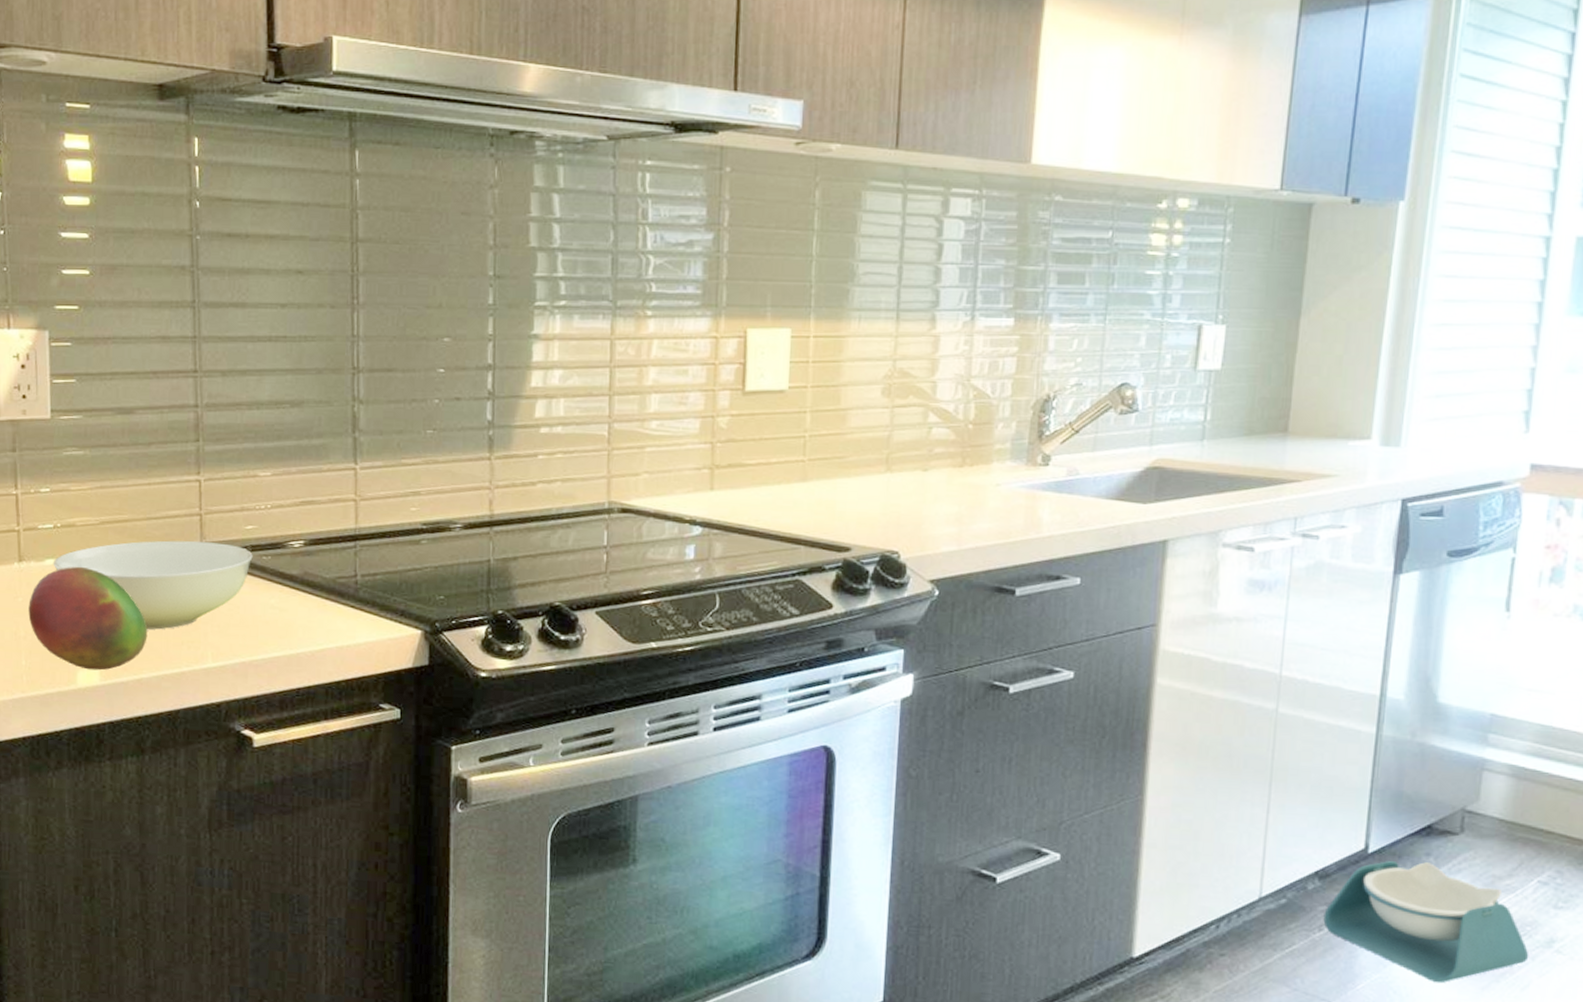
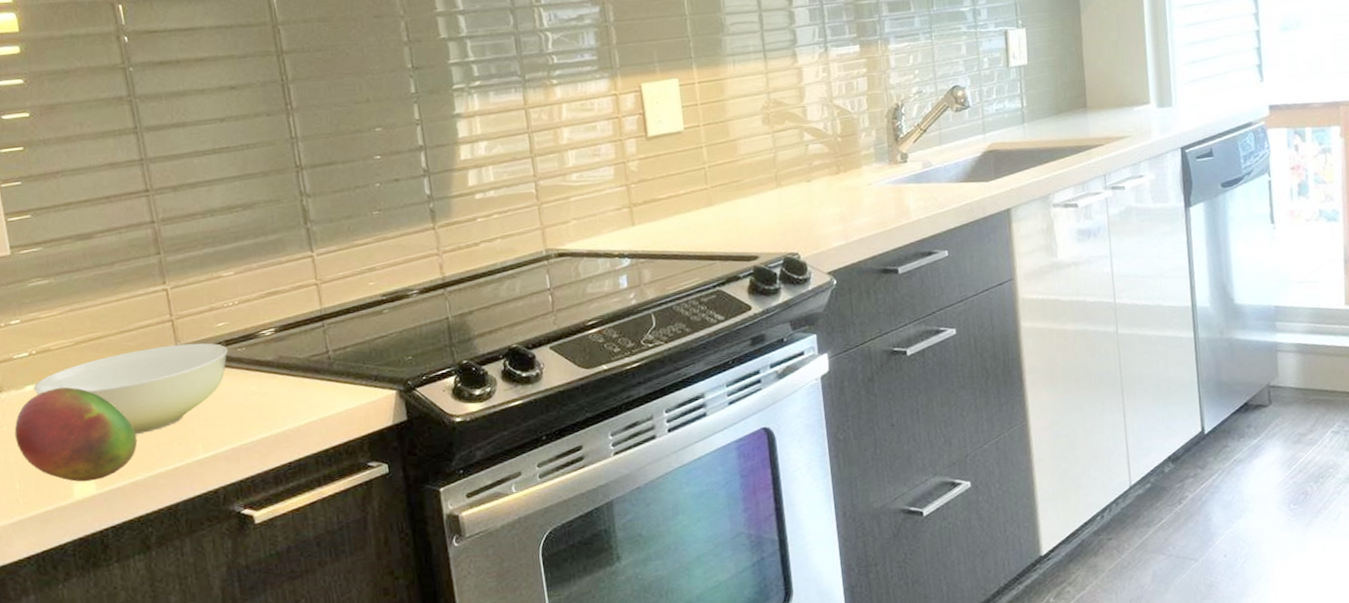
pet bowl: present [1323,861,1529,982] -> none [1180,432,1336,527]

